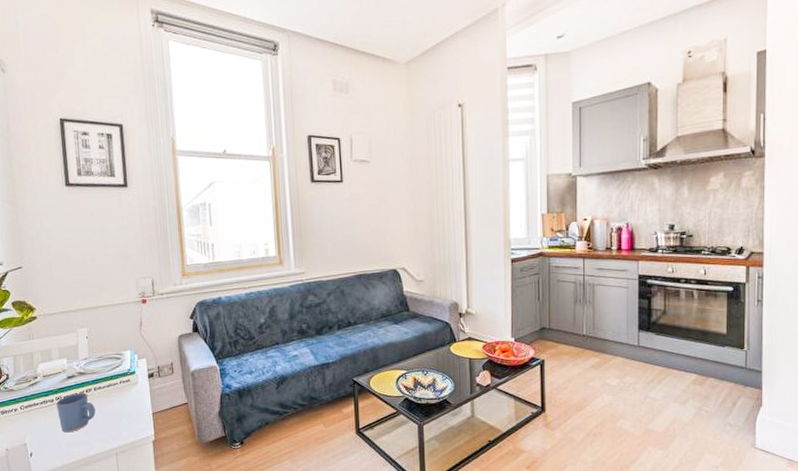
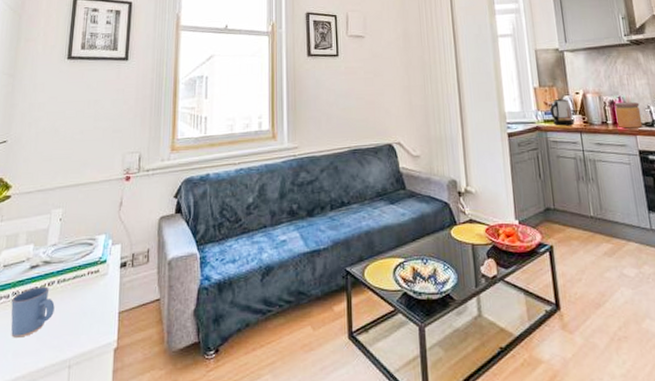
kettle: none [556,224,578,252] -> present [550,98,574,126]
jar: none [621,227,647,254] -> present [614,101,643,129]

